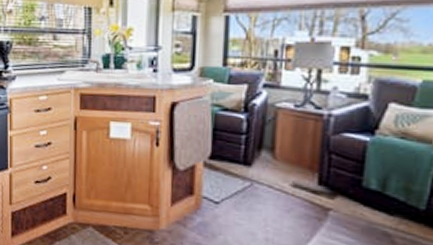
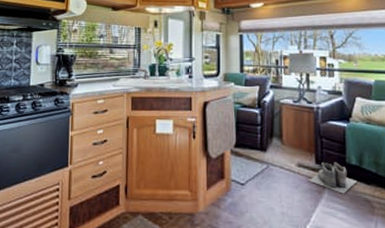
boots: none [306,183,375,224] -> present [309,161,357,194]

